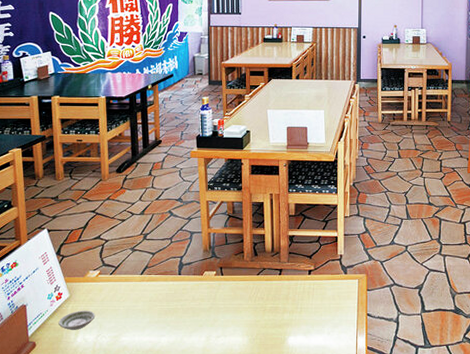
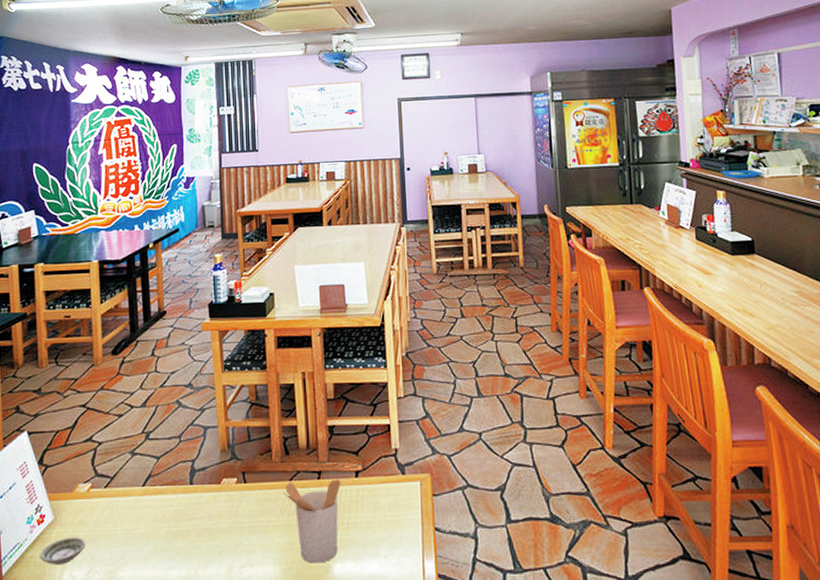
utensil holder: none [251,275,297,336] -> present [283,479,341,563]

